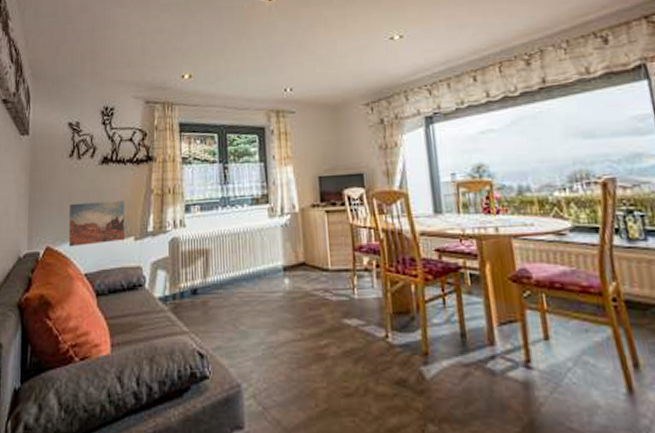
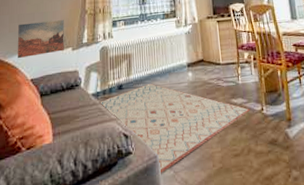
rug: none [167,289,370,411] -> present [98,83,251,176]

